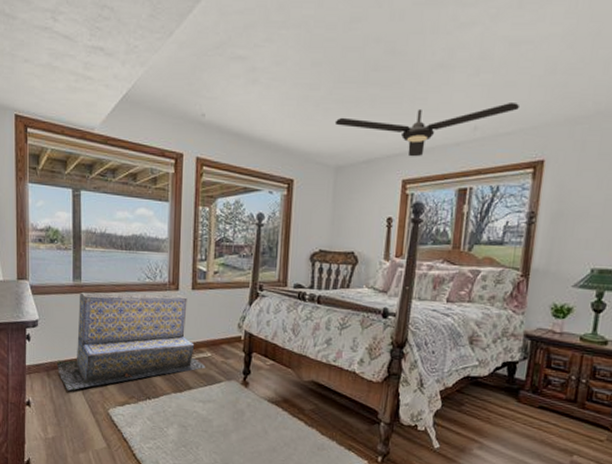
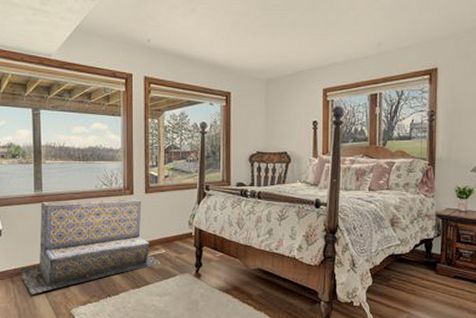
ceiling fan: present [334,103,521,157] -> none [263,23,414,69]

